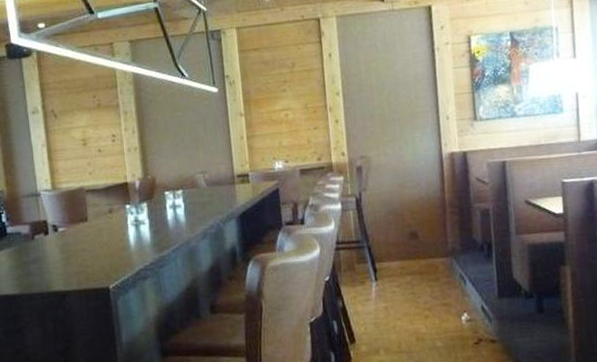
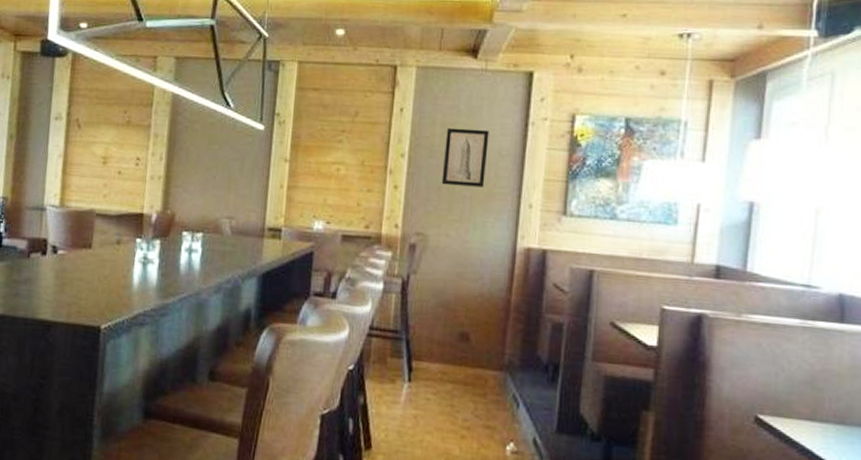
wall art: none [369,60,408,113] -> present [441,127,489,188]

